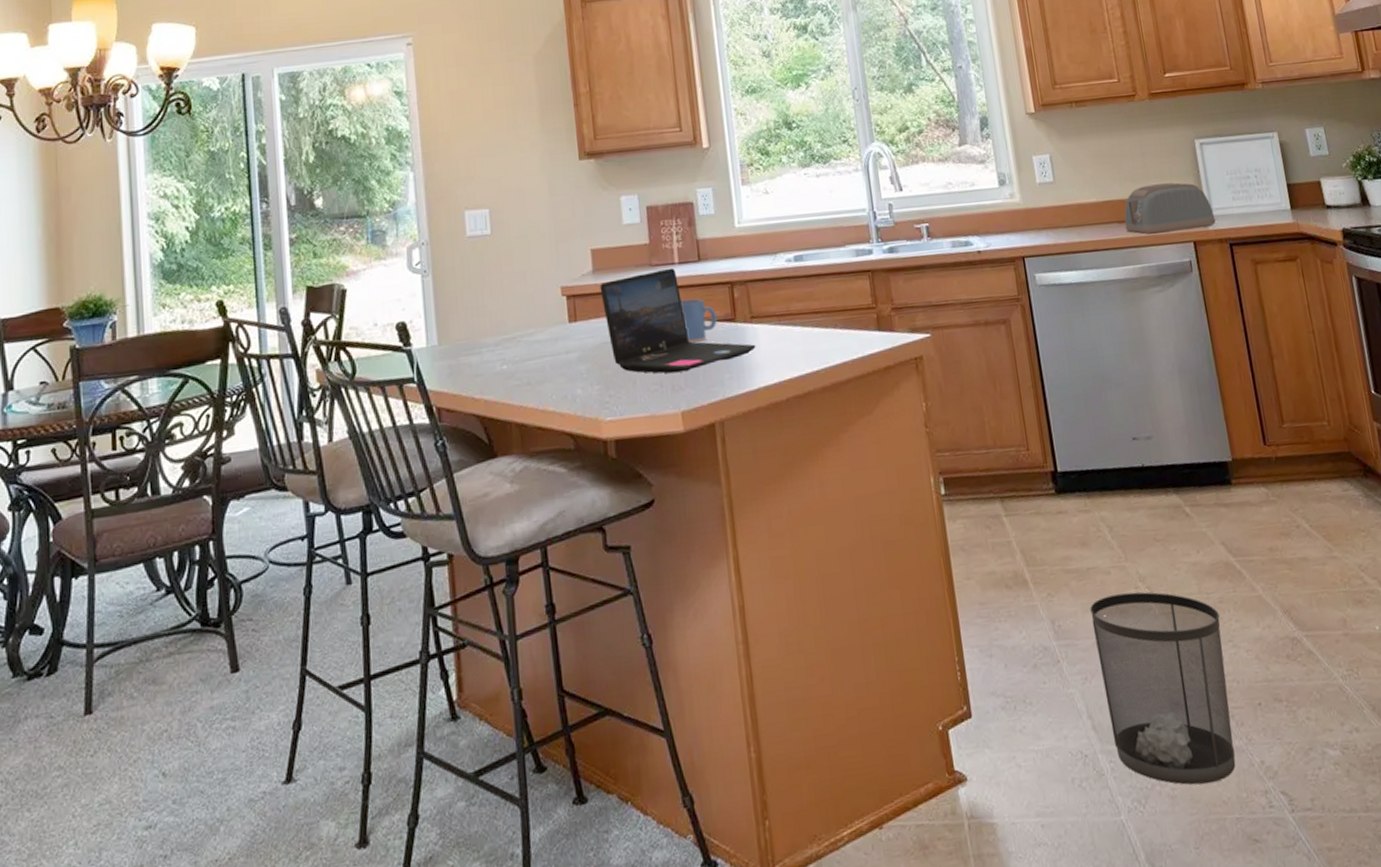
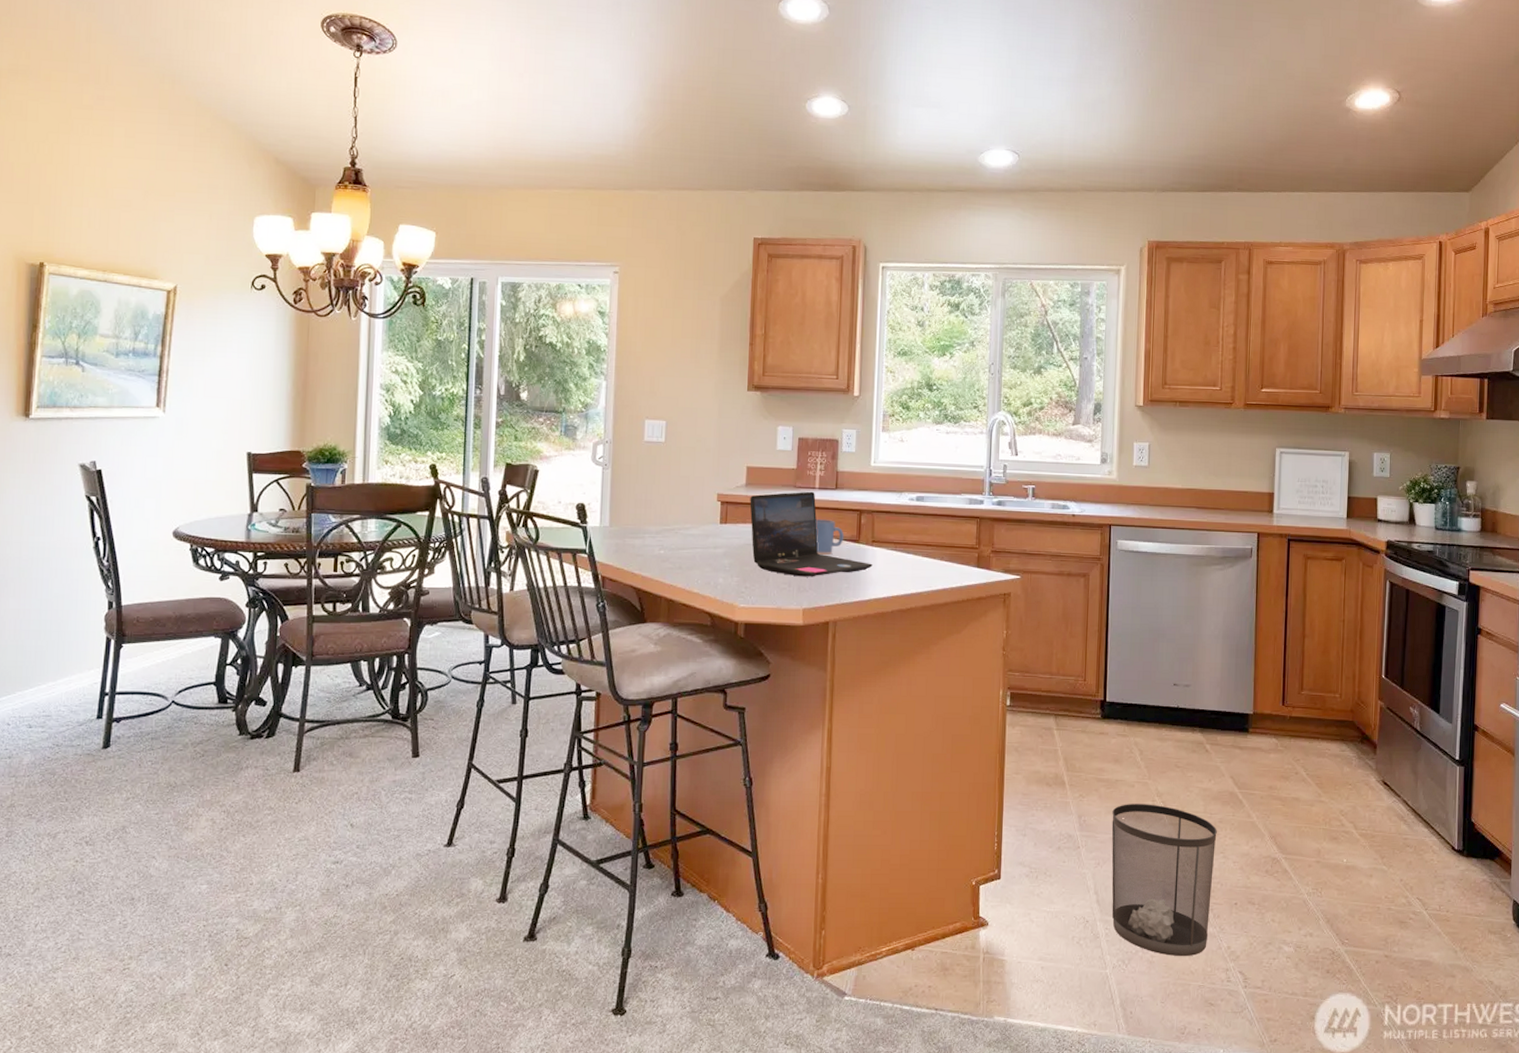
toaster: present [1123,182,1216,235] -> none [1201,480,1280,523]

